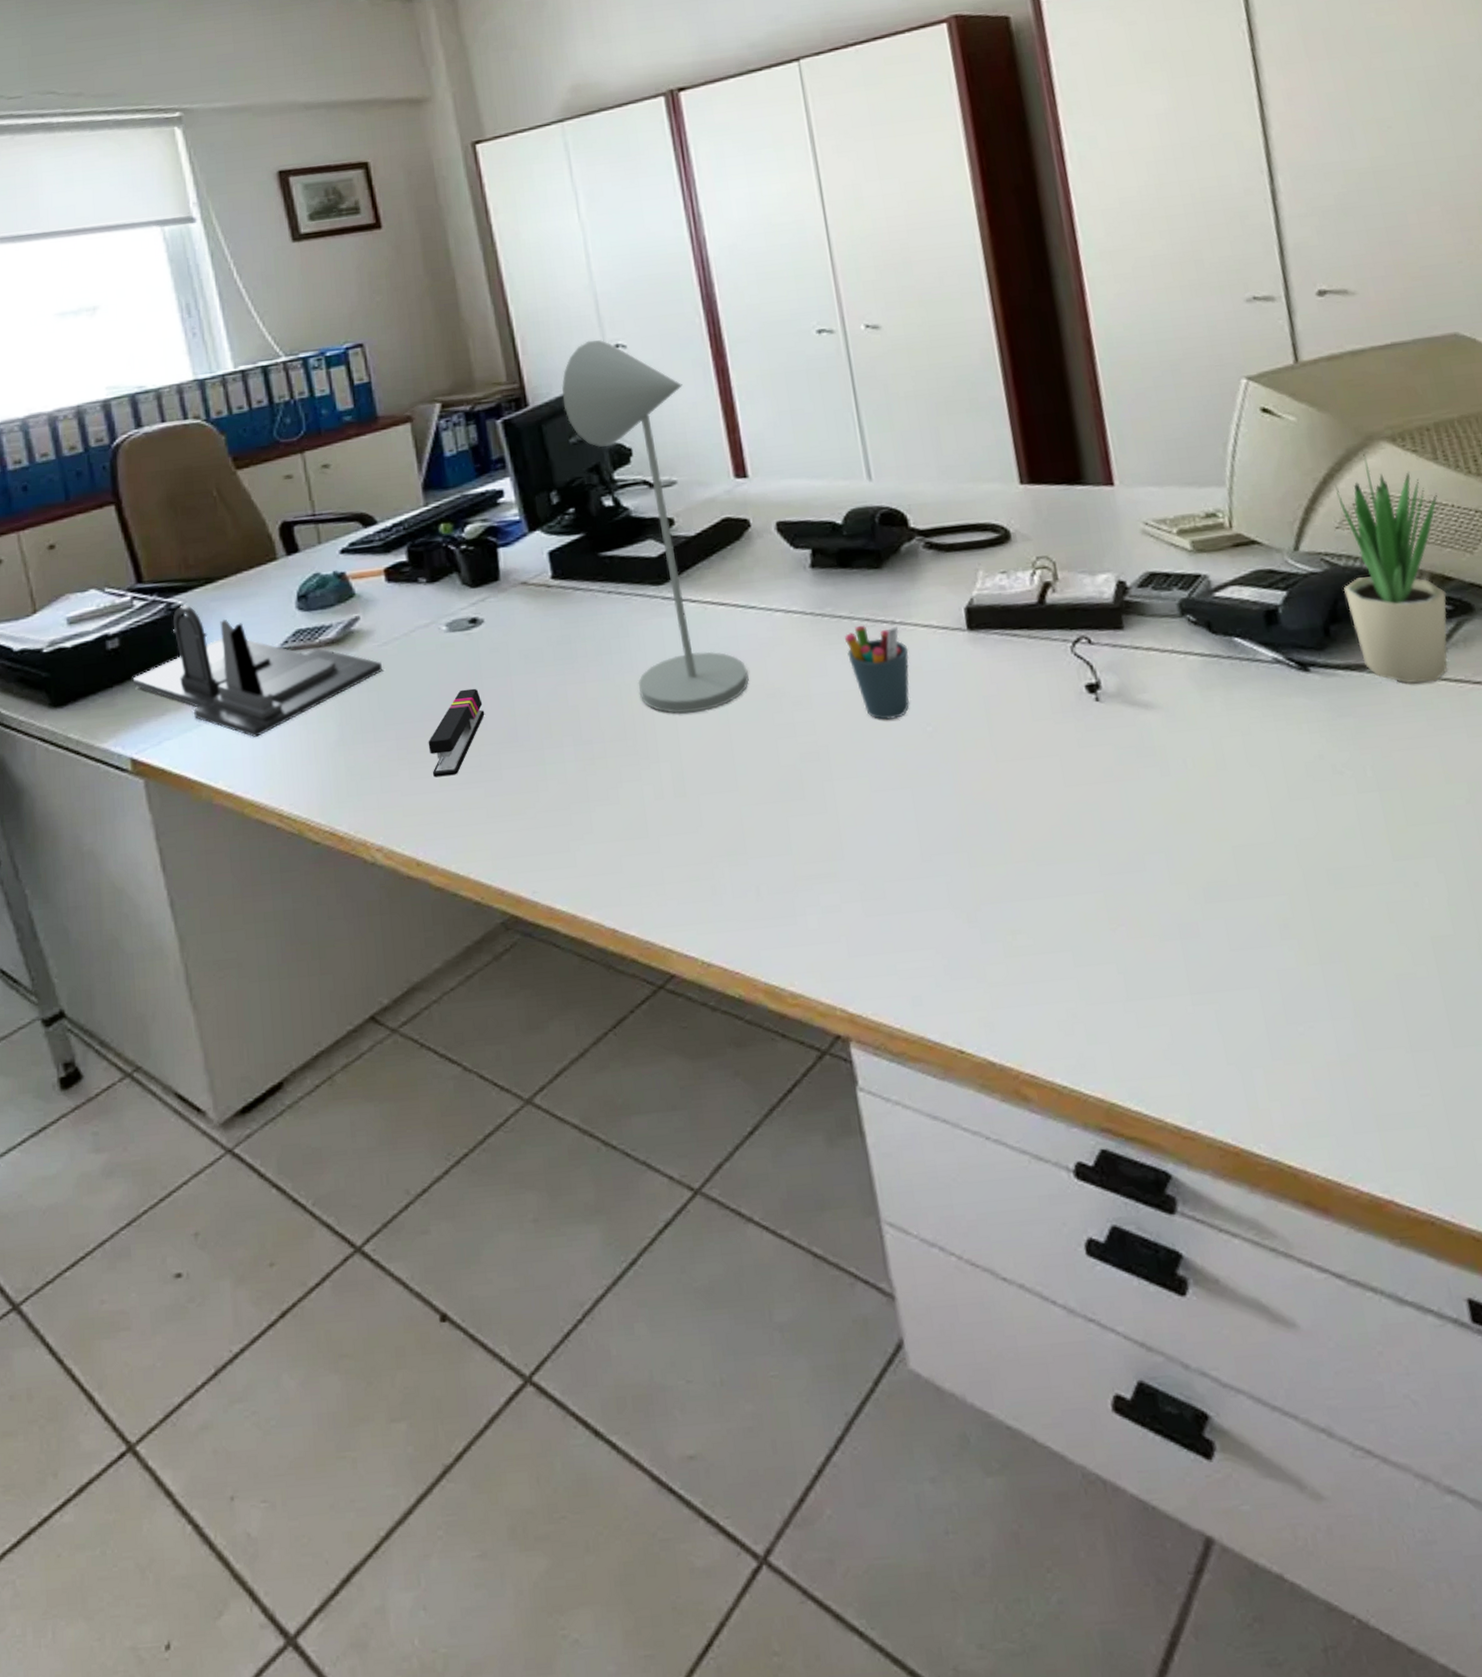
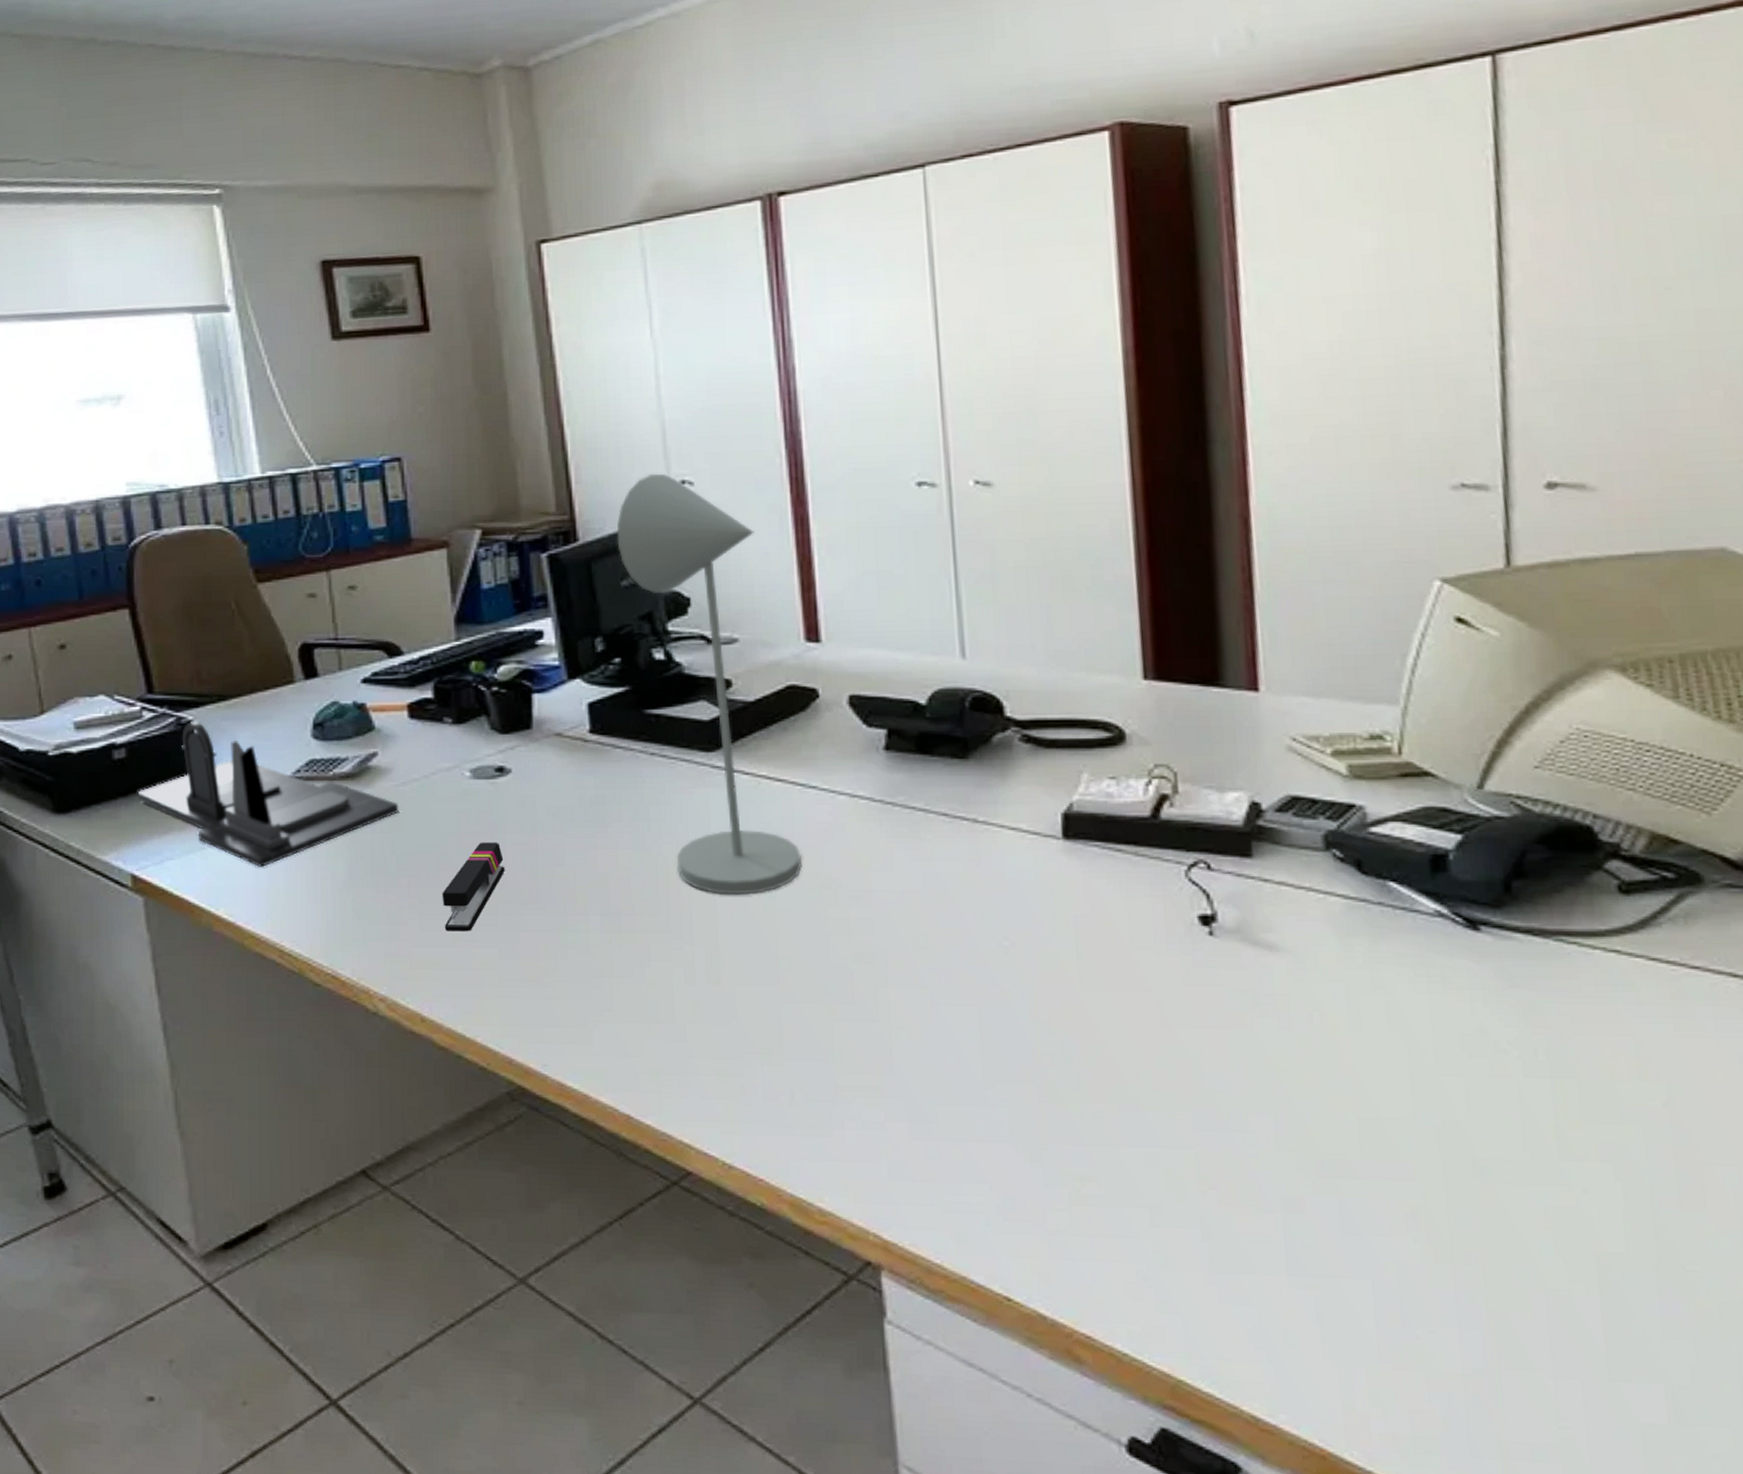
pen holder: present [845,625,910,720] -> none [917,820,990,928]
potted plant: present [1335,454,1448,683] -> none [1534,683,1673,960]

